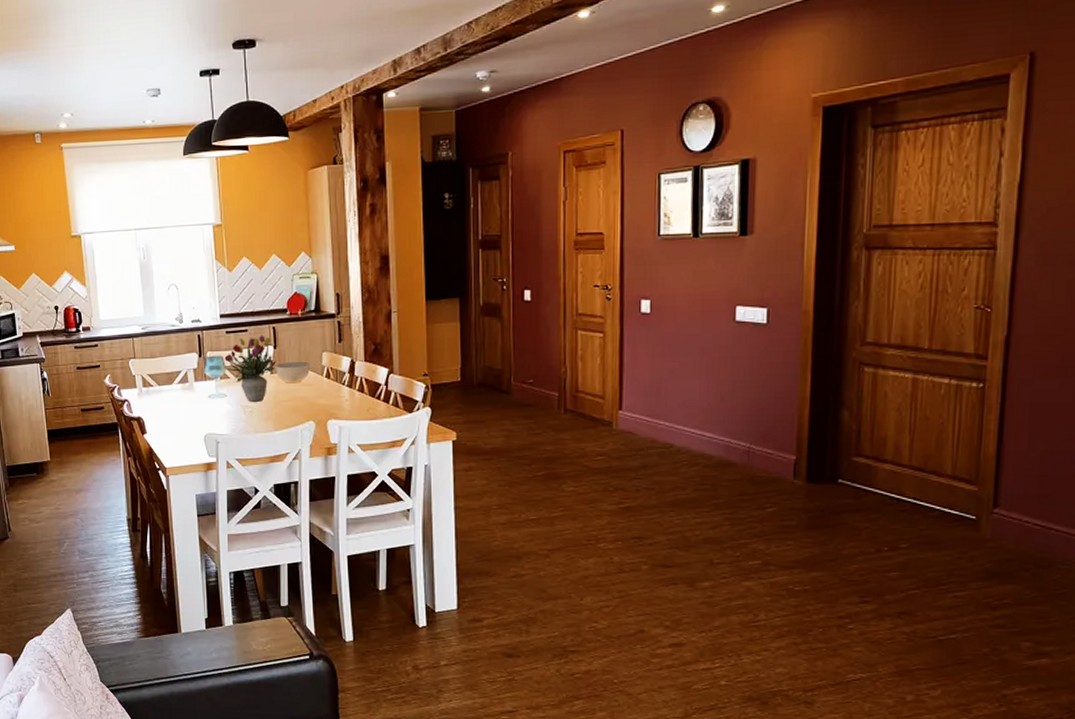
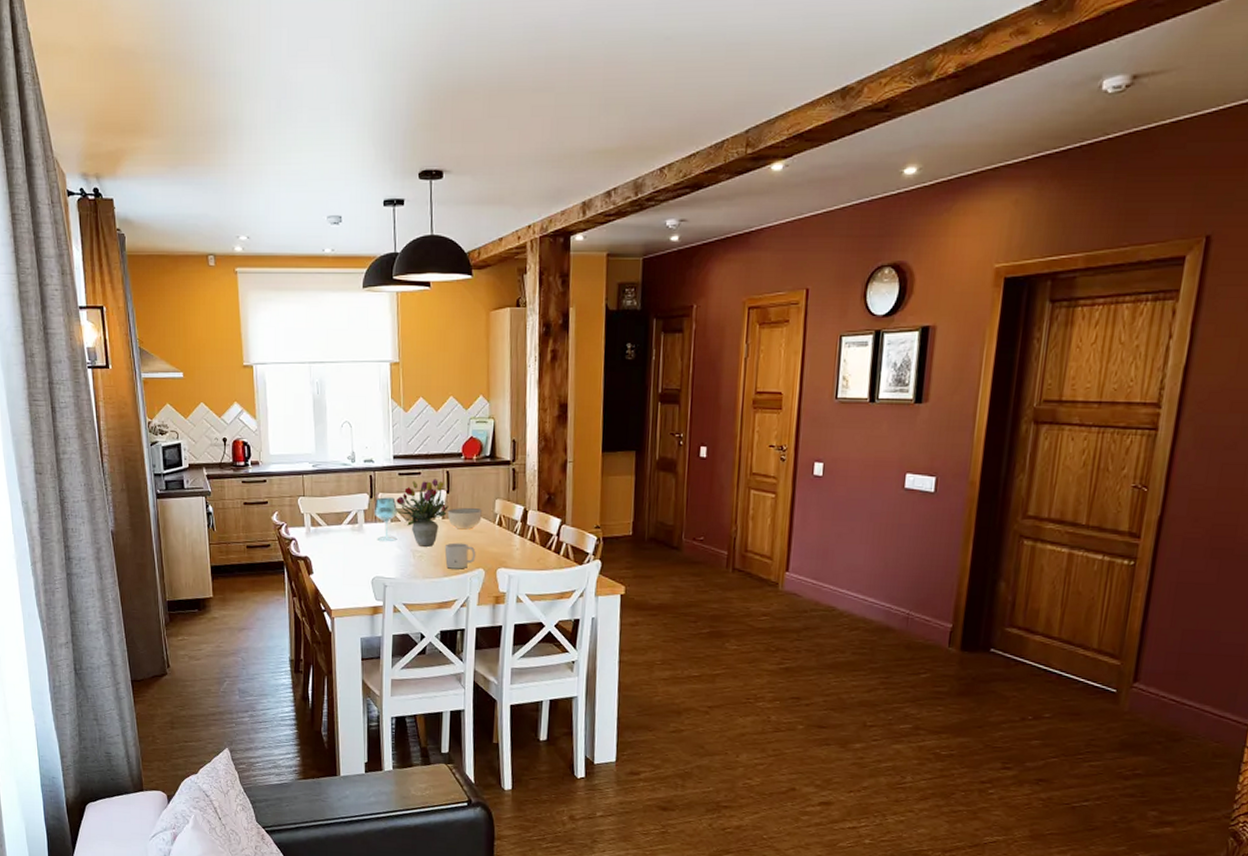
mug: none [274,396,306,423] -> present [444,542,476,569]

